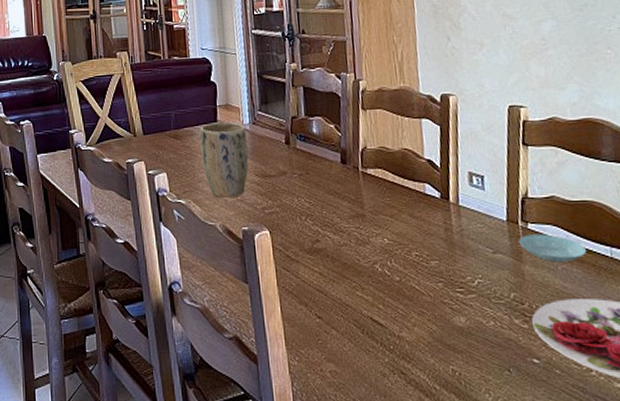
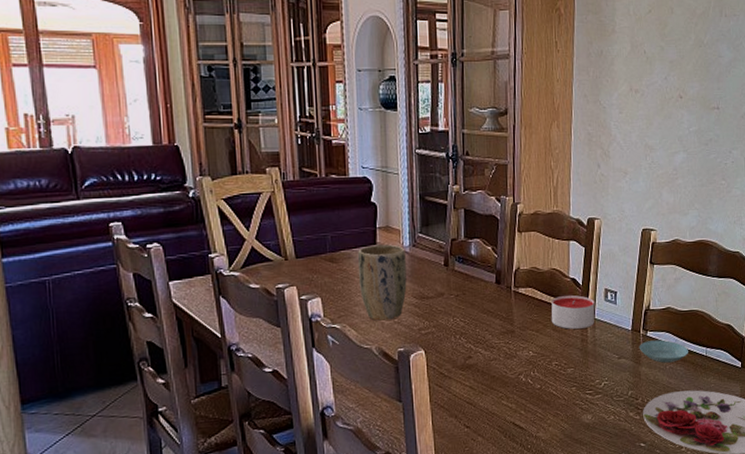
candle: none [405,177,459,216] -> present [551,294,595,329]

